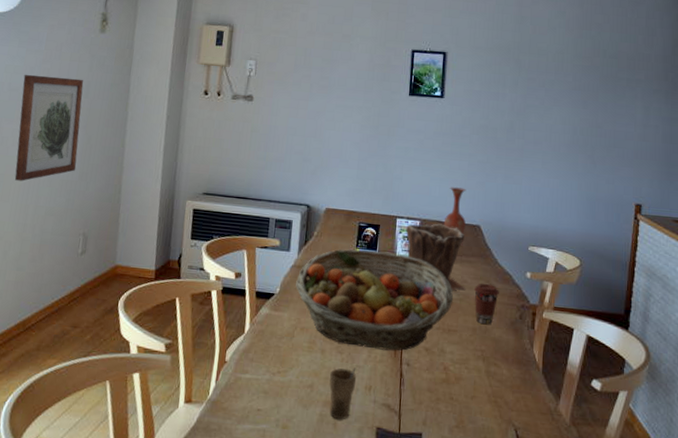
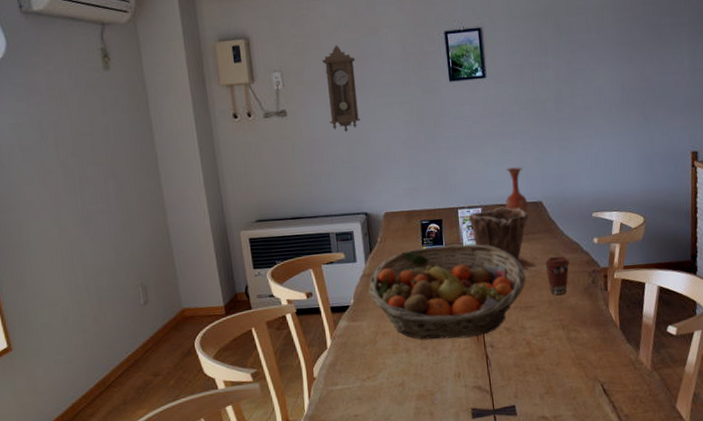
wall art: present [14,74,84,181] -> none [32,125,116,244]
pendulum clock: none [290,45,325,126] -> present [322,45,360,133]
cup: present [328,367,357,420] -> none [418,359,445,410]

